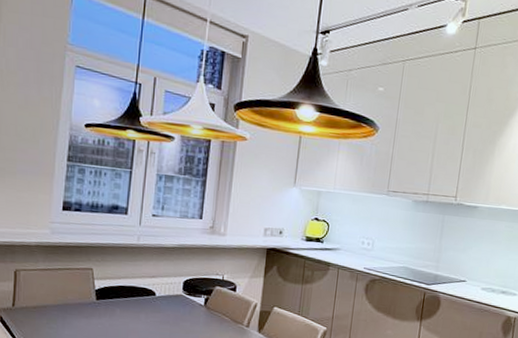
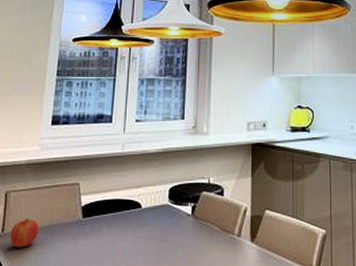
fruit: none [21,295,52,322] -> present [10,218,40,248]

